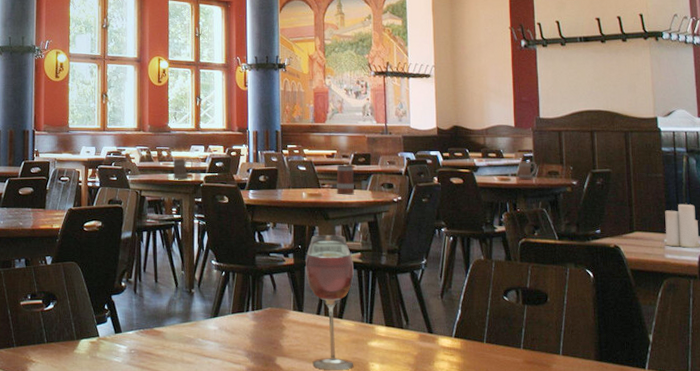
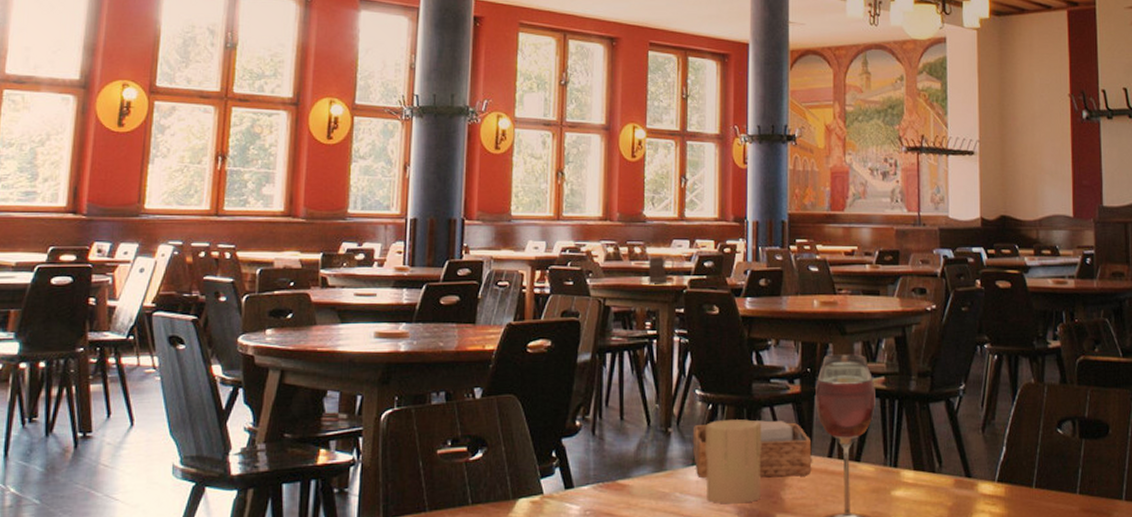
napkin holder: none [210,285,304,329] -> present [692,420,812,479]
candle: none [220,284,264,348] -> present [704,419,762,504]
beer mug: present [336,164,354,195] -> none [856,263,878,303]
beer mug: present [518,161,537,180] -> none [1077,260,1099,283]

